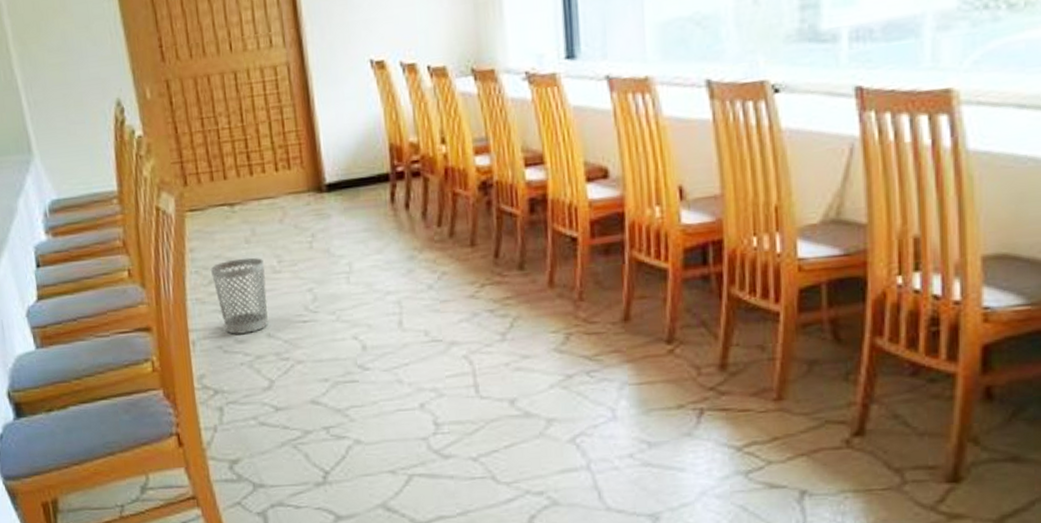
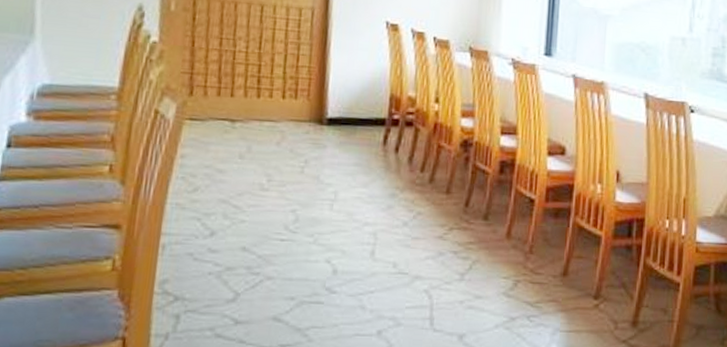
wastebasket: present [210,257,268,334] -> none [197,171,253,244]

